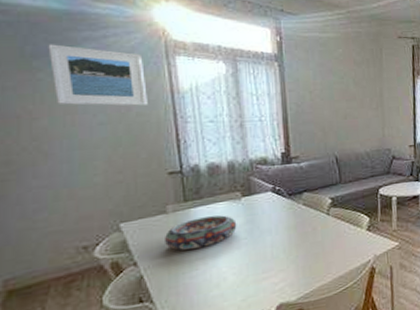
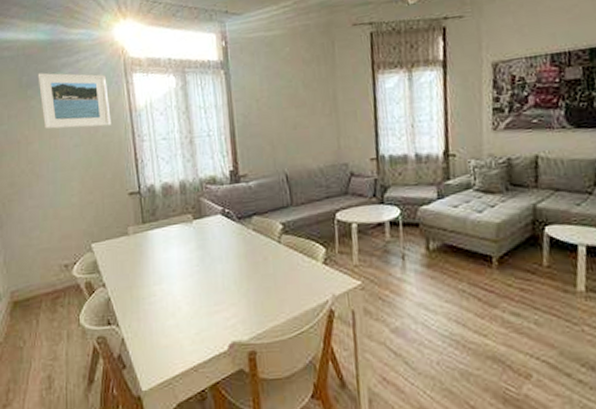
decorative bowl: present [163,215,237,251] -> none [126,239,190,274]

